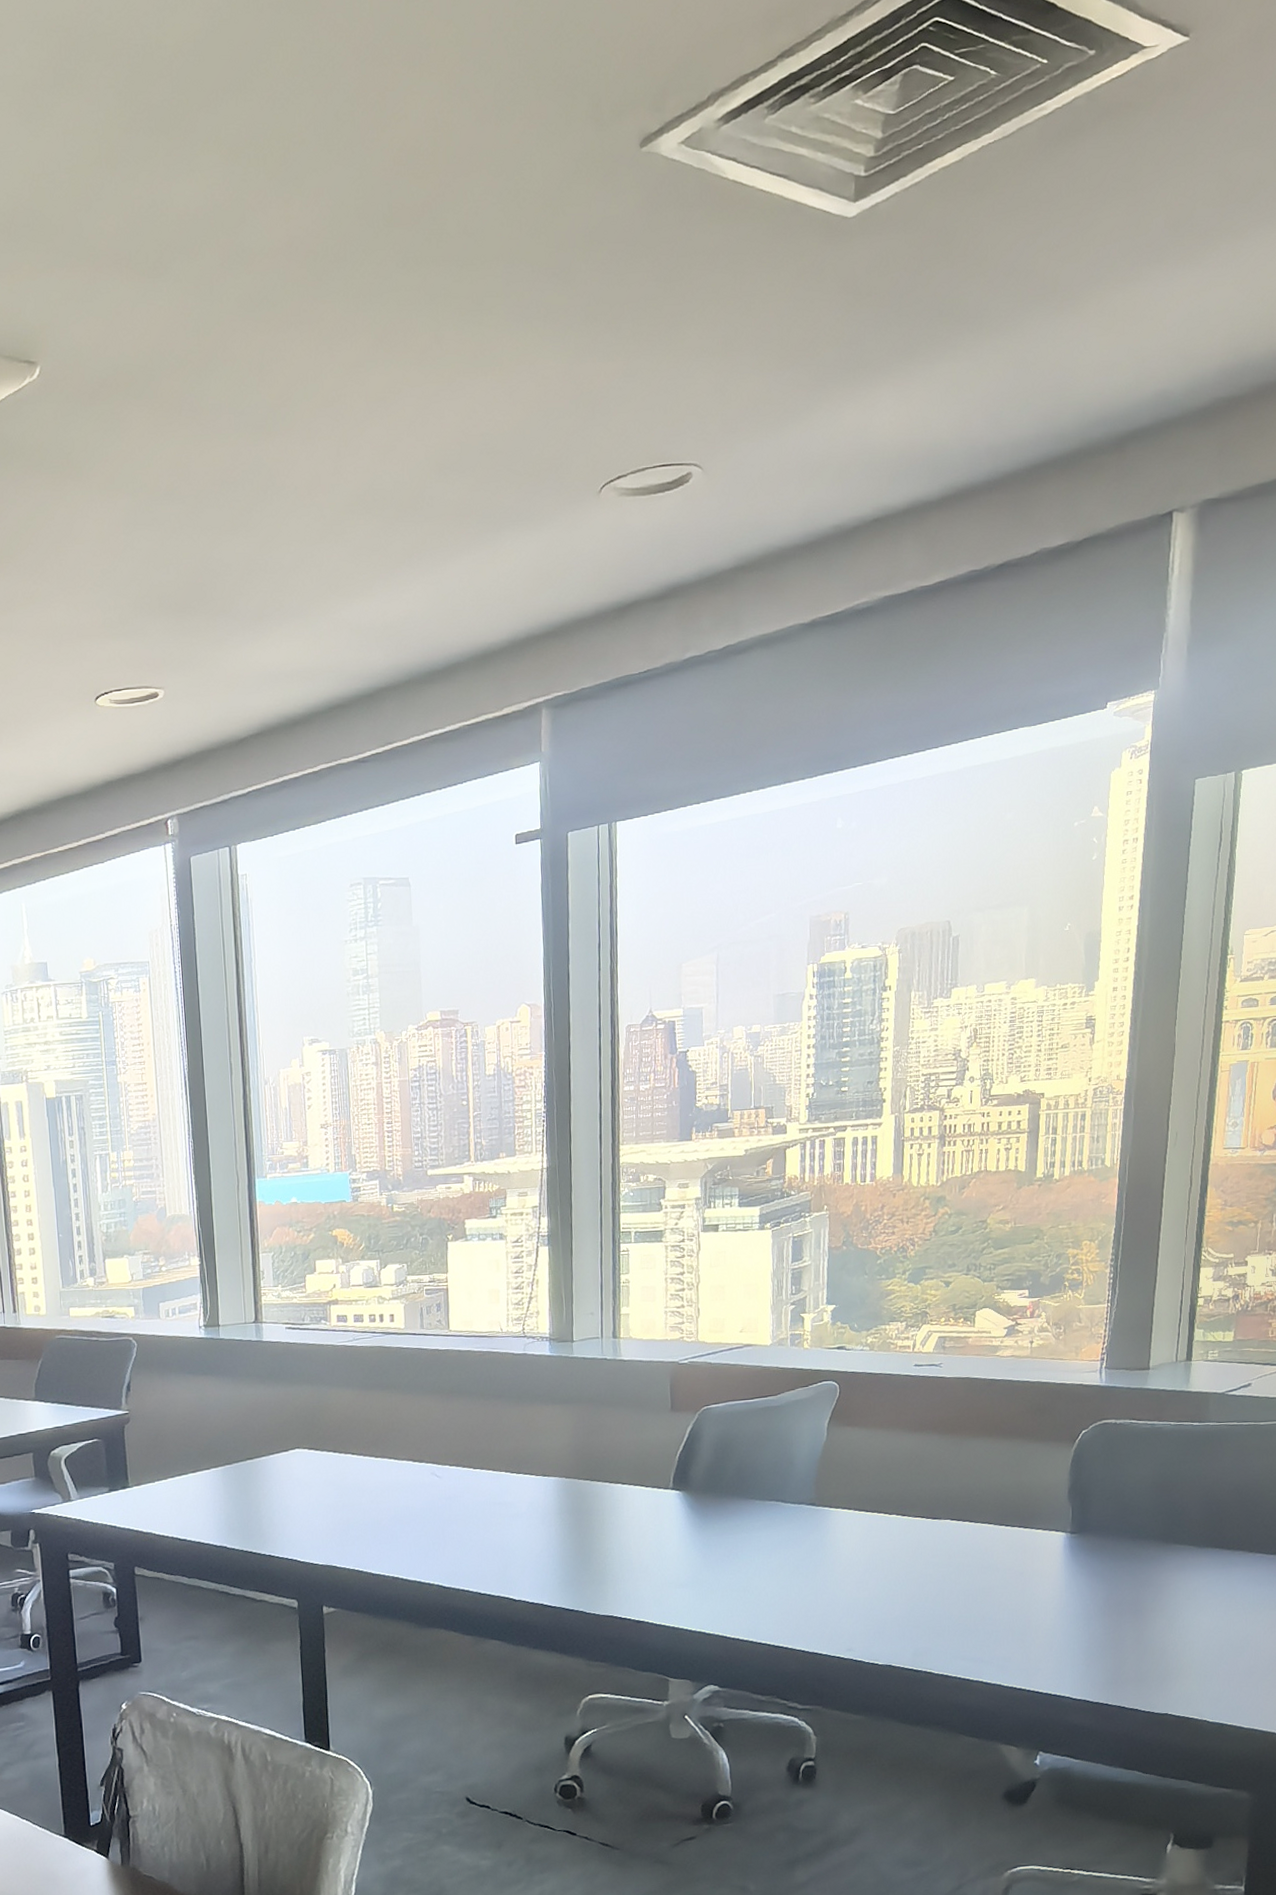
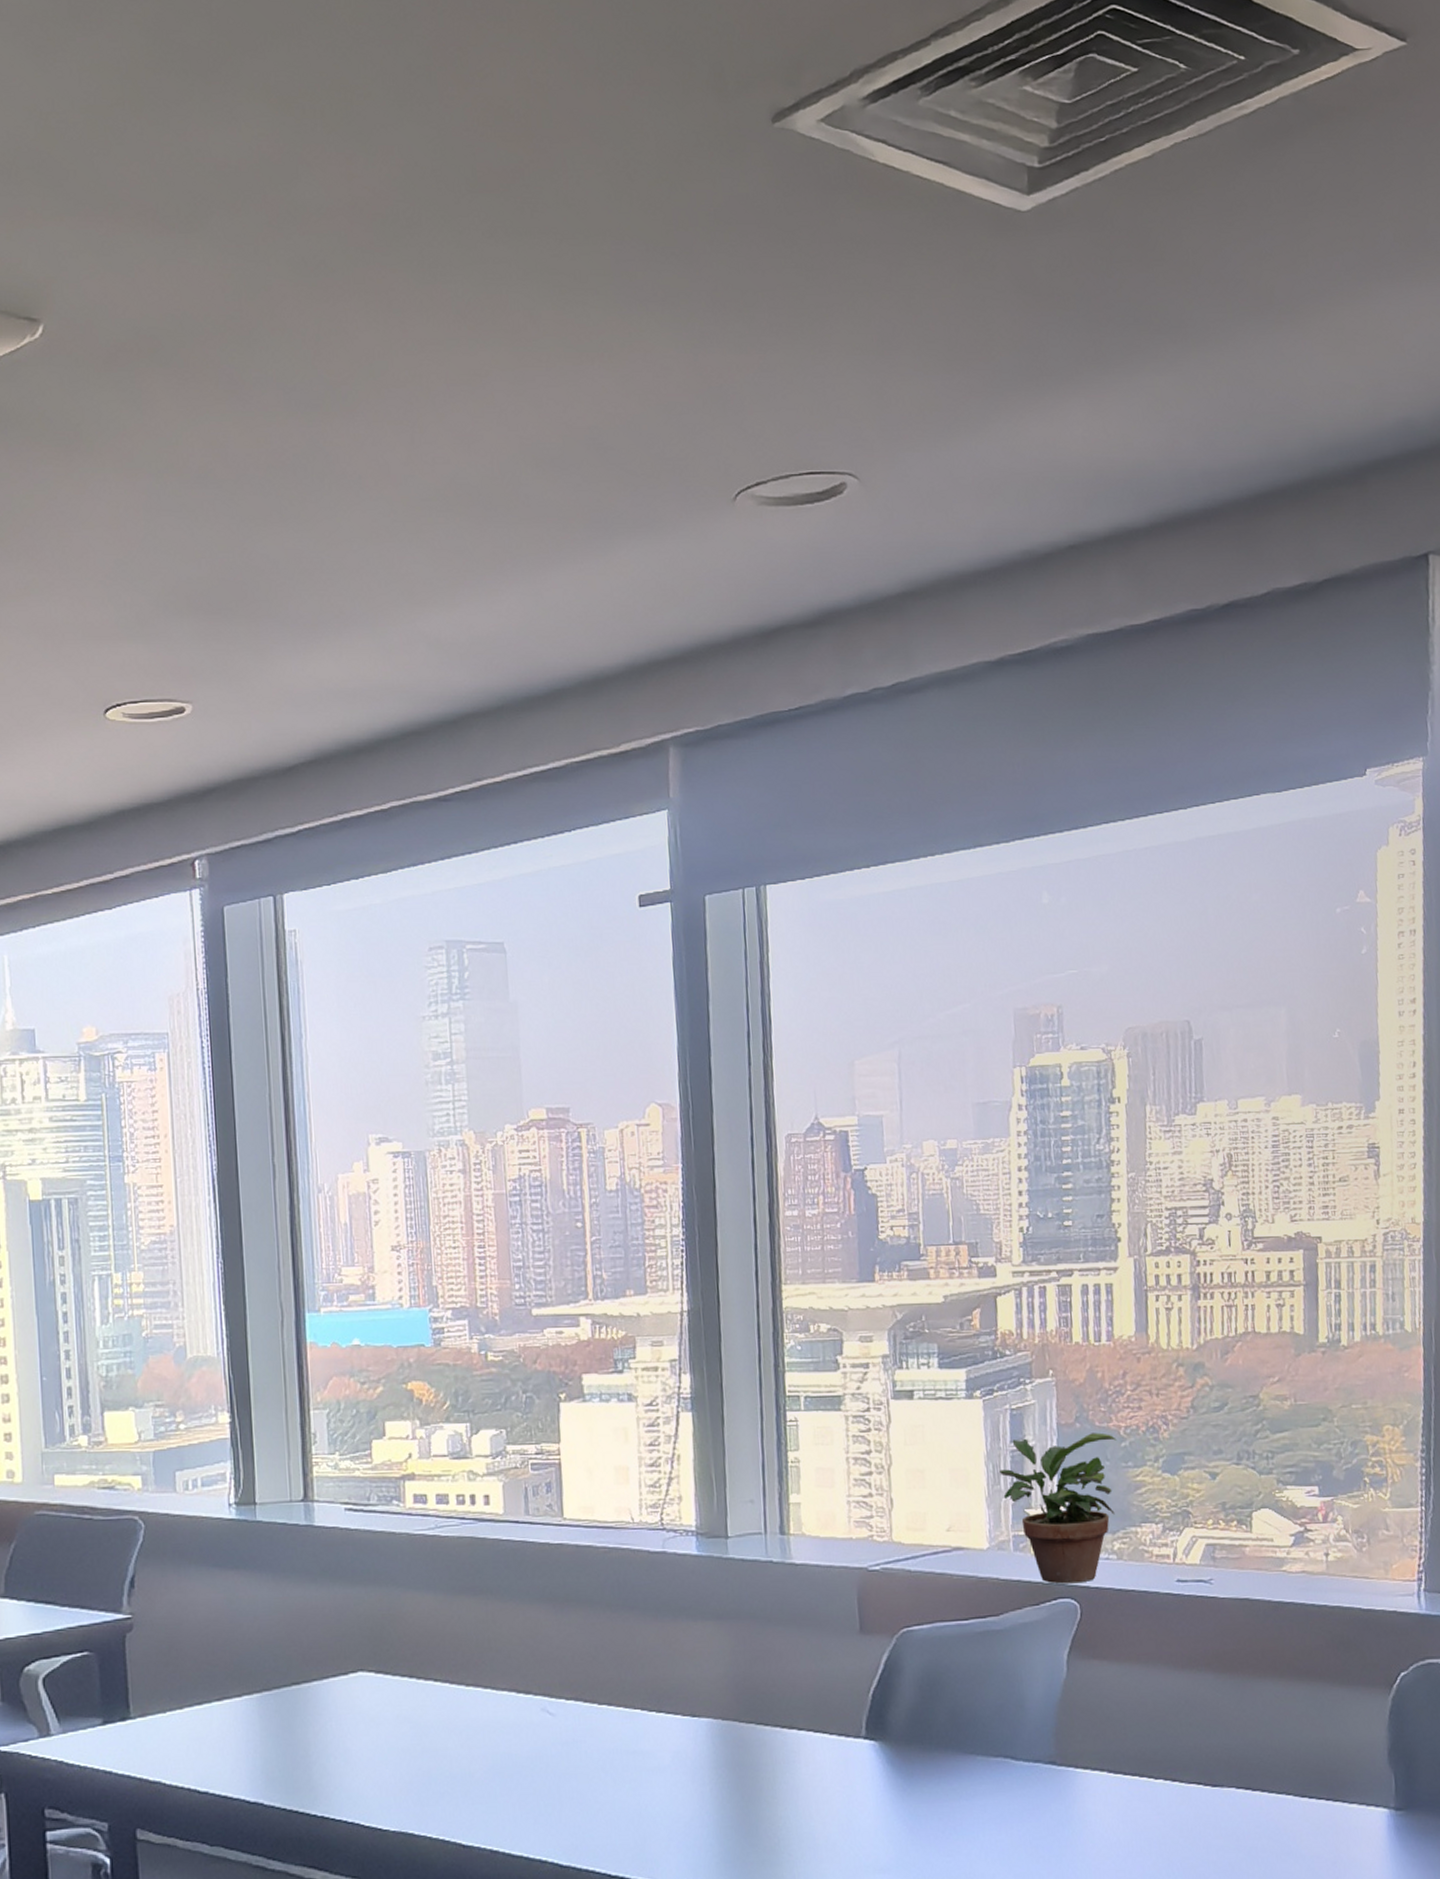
potted plant: none [782,1253,874,1370] -> present [999,1432,1117,1584]

